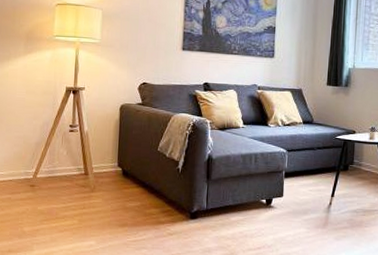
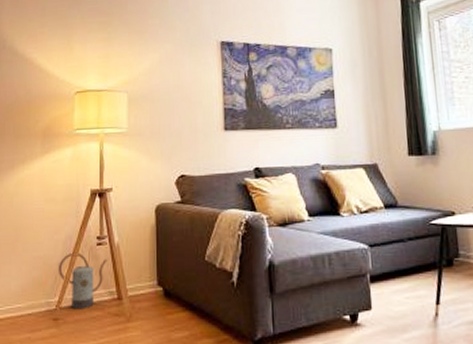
watering can: none [36,135,78,180] -> present [59,252,107,310]

